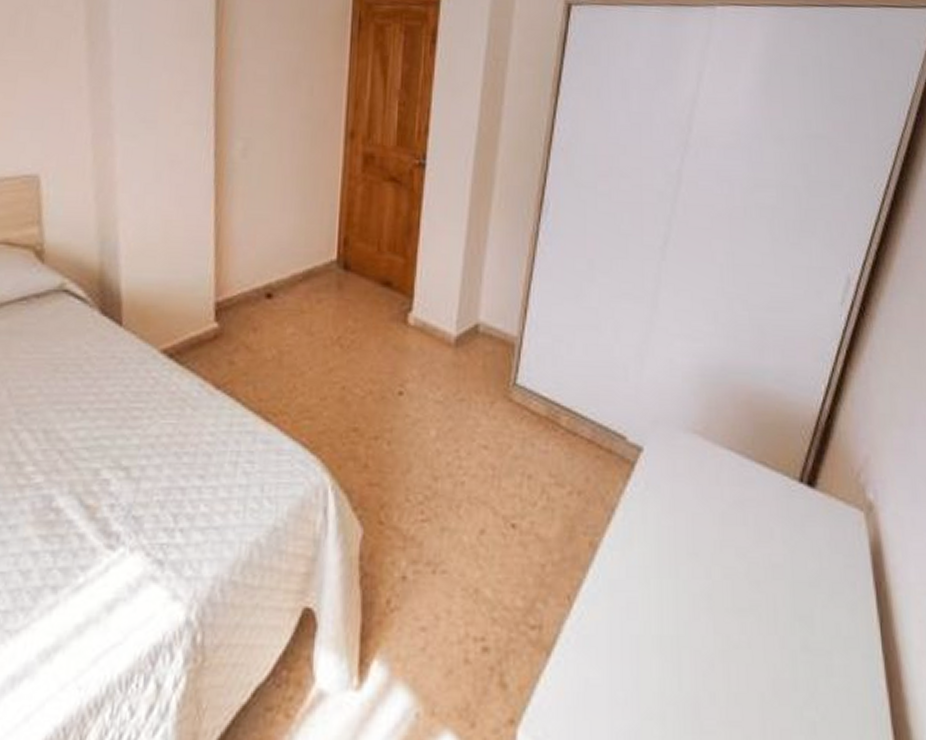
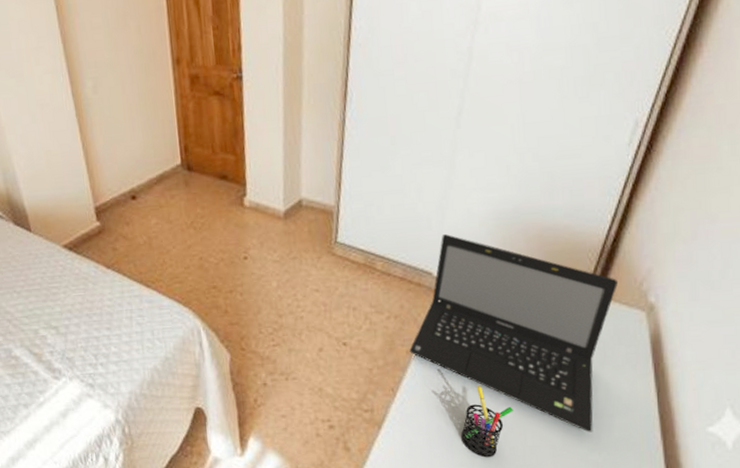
laptop: none [593,388,835,676] -> present [409,234,619,433]
pen holder: none [651,598,715,708] -> present [461,385,513,458]

